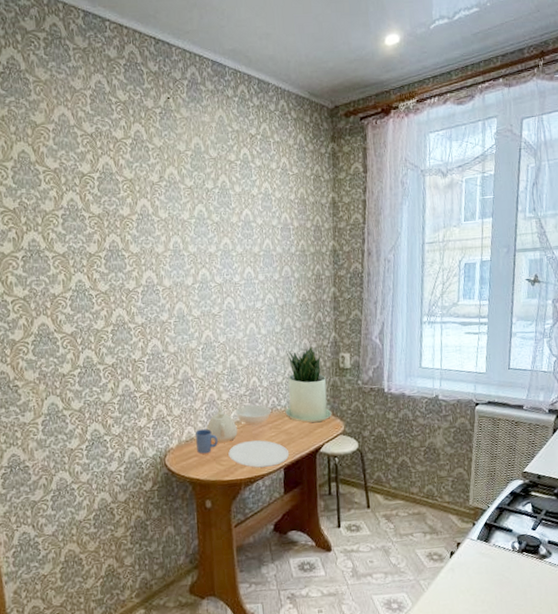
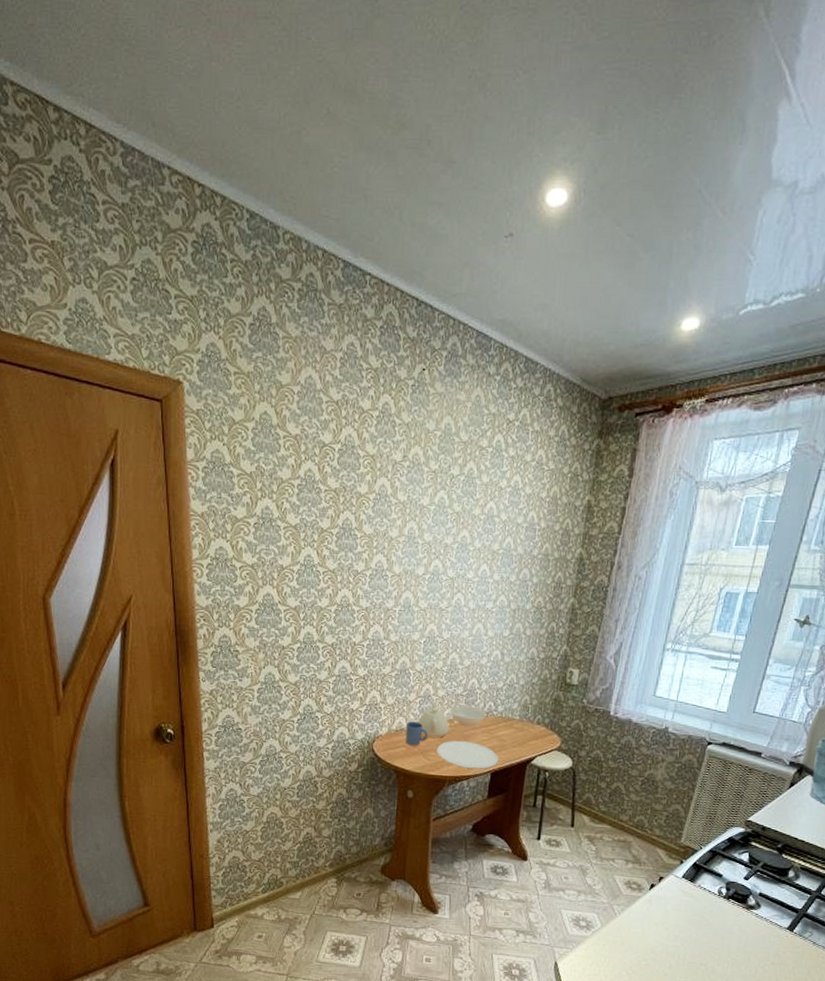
planter: present [285,346,332,423] -> none [500,656,550,735]

